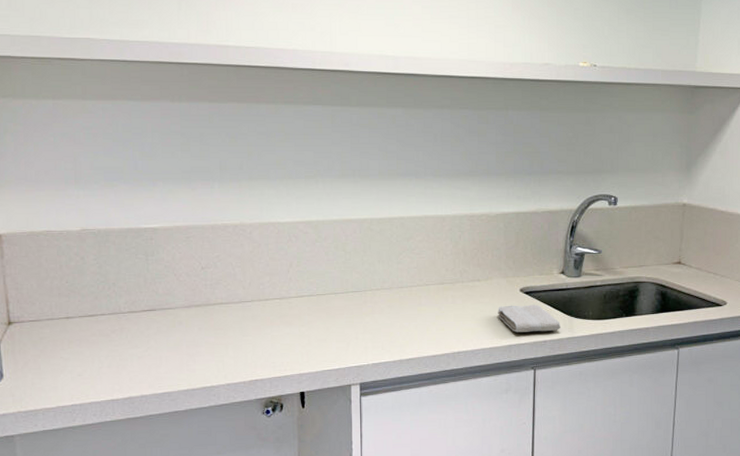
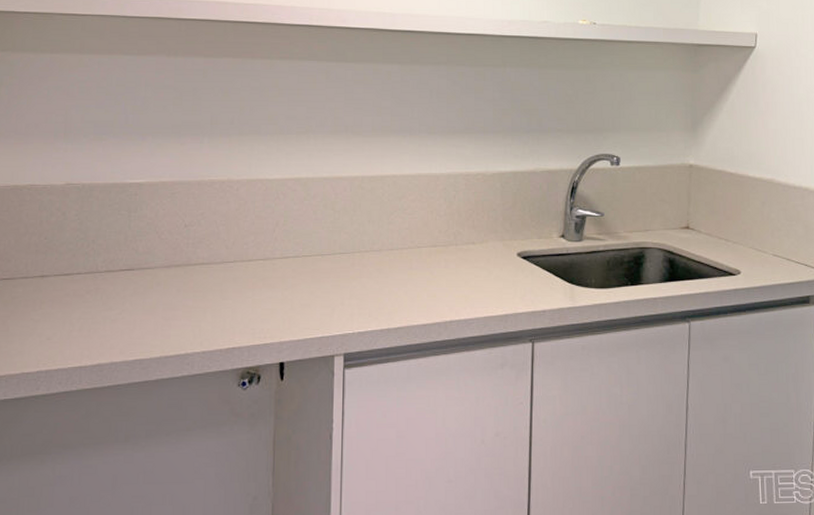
washcloth: present [498,304,560,333] -> none [493,270,561,301]

